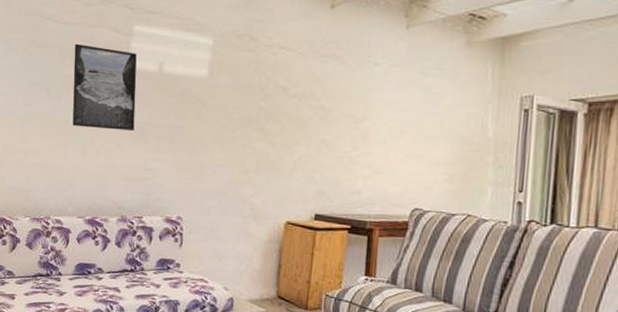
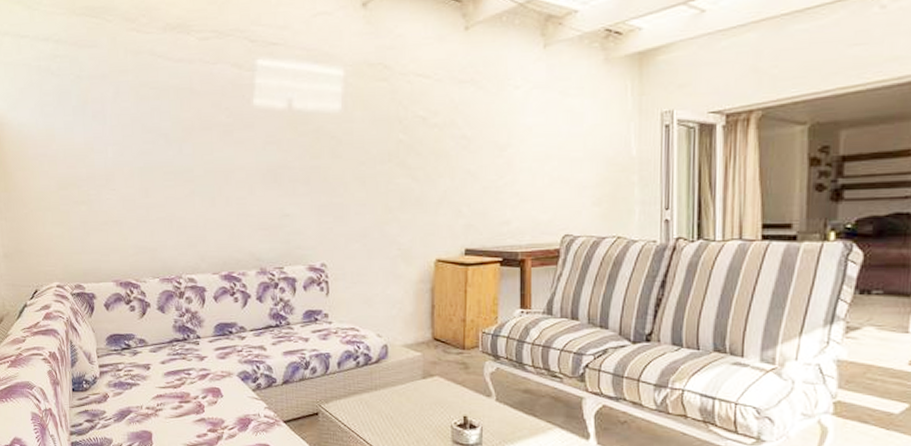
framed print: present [72,43,137,132] -> none [192,82,267,176]

